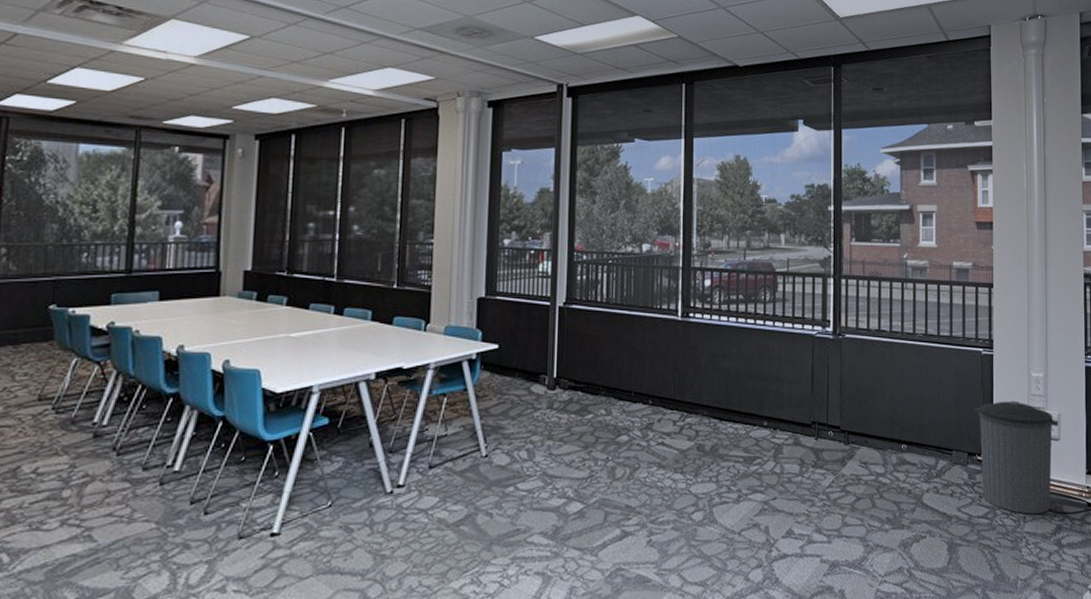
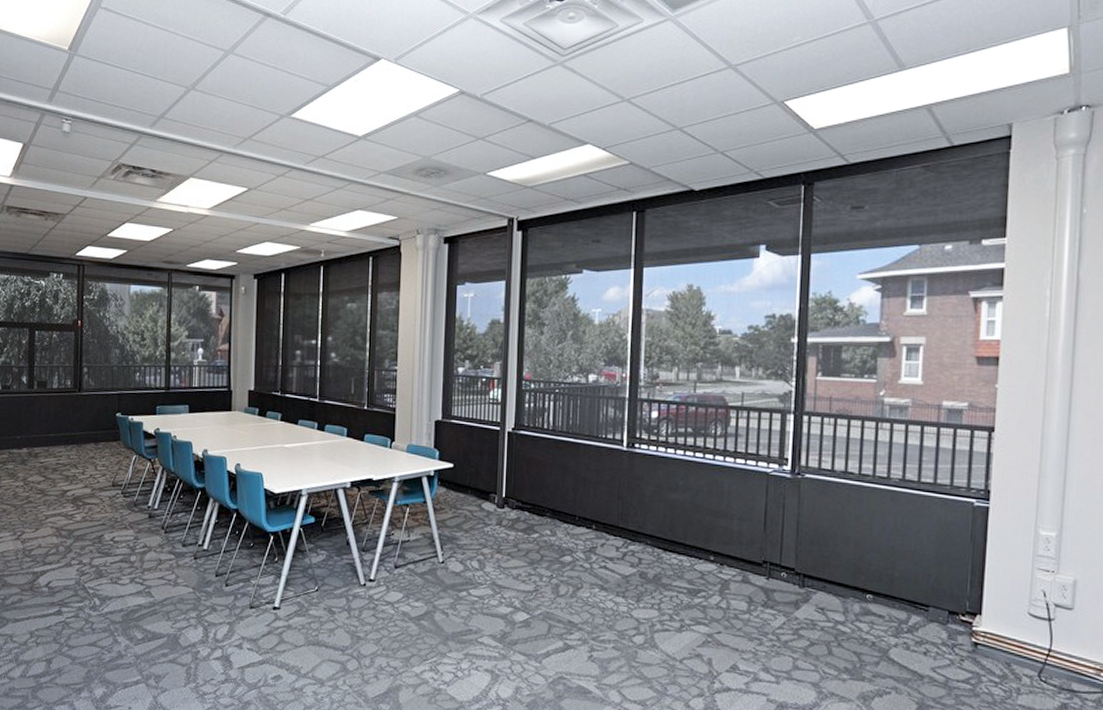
trash can: present [974,400,1059,514] -> none [960,559,1074,688]

